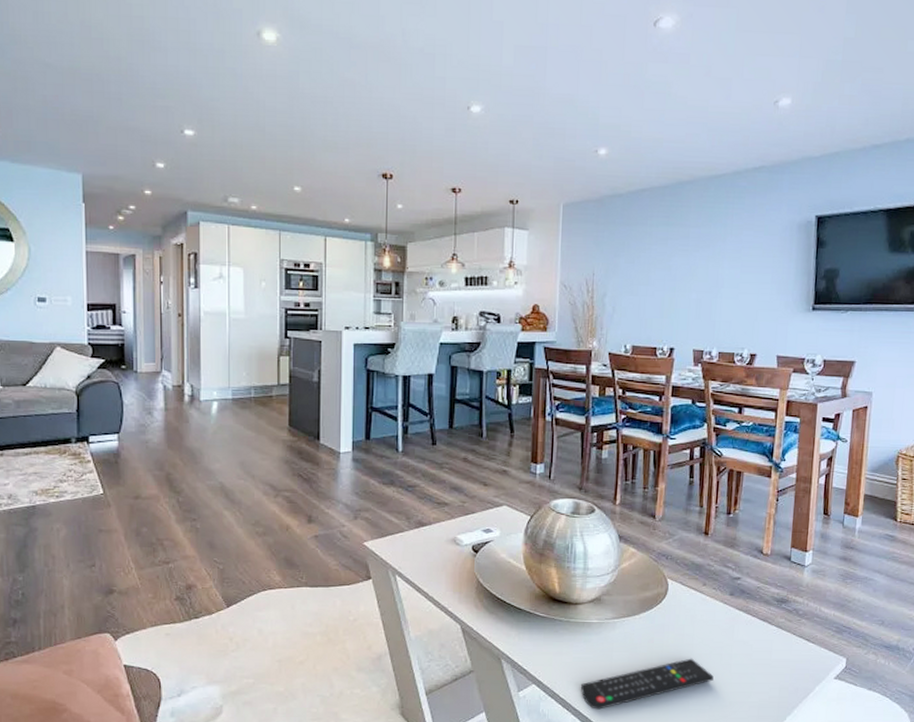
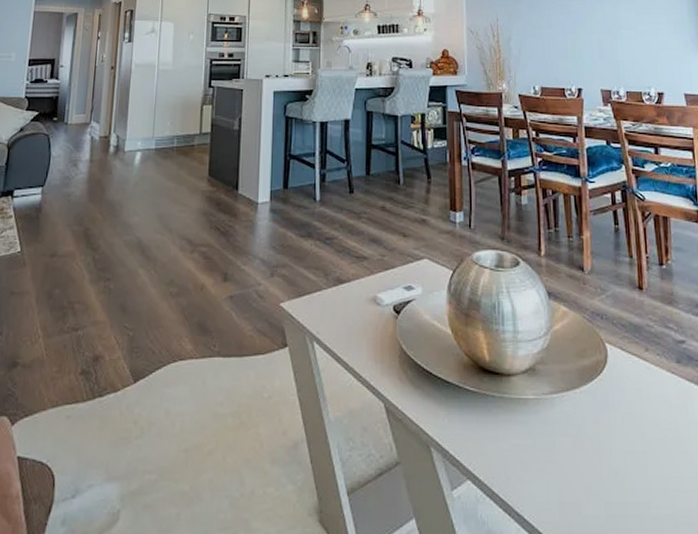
remote control: present [581,658,714,710] -> none [523,444,674,515]

